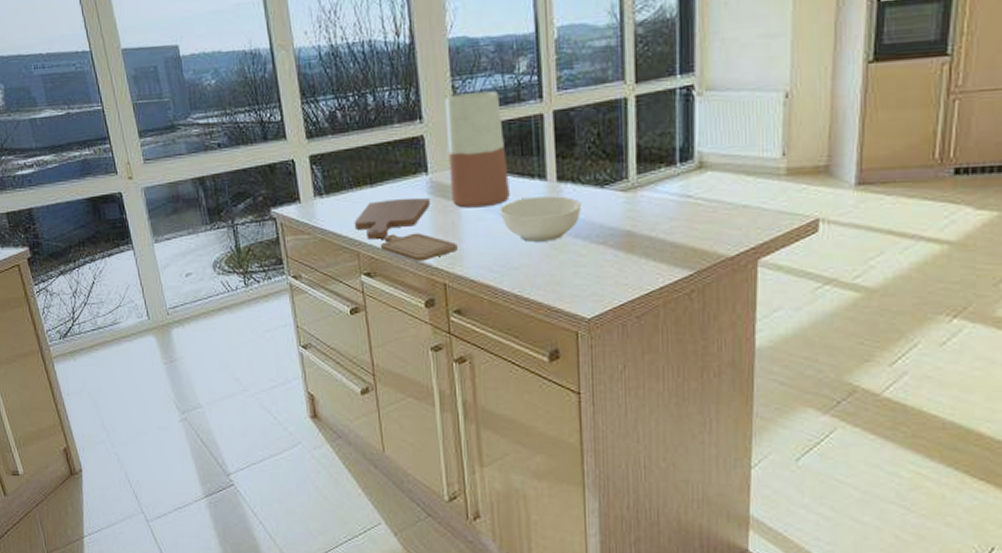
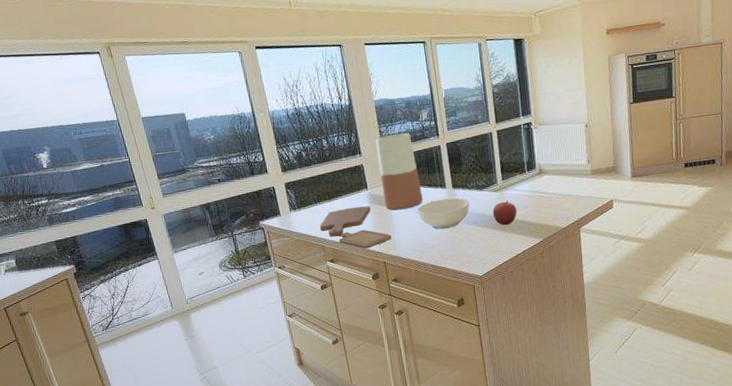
fruit: none [616,206,657,245] -> present [492,200,517,226]

